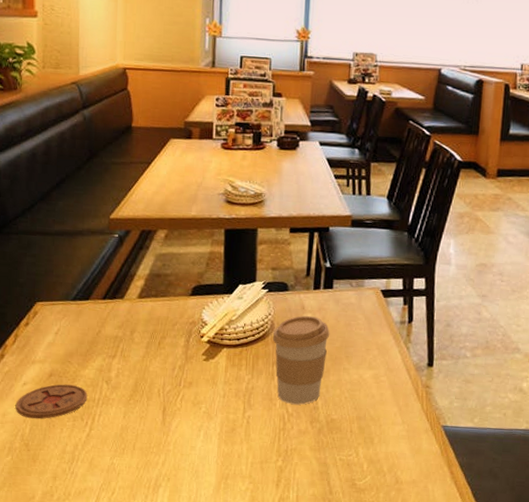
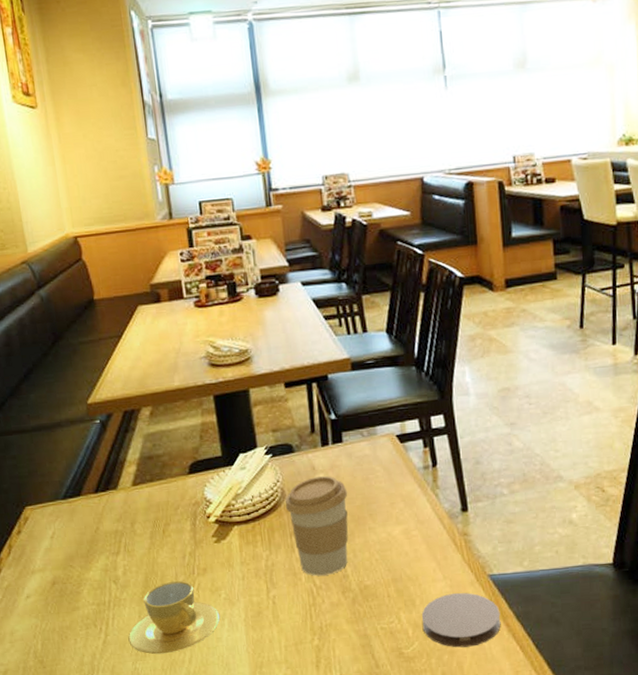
coaster: present [15,384,88,419] -> none [22,590,97,633]
cup: none [110,389,198,454] -> present [128,580,220,655]
coaster: none [377,437,447,487] -> present [421,592,501,648]

